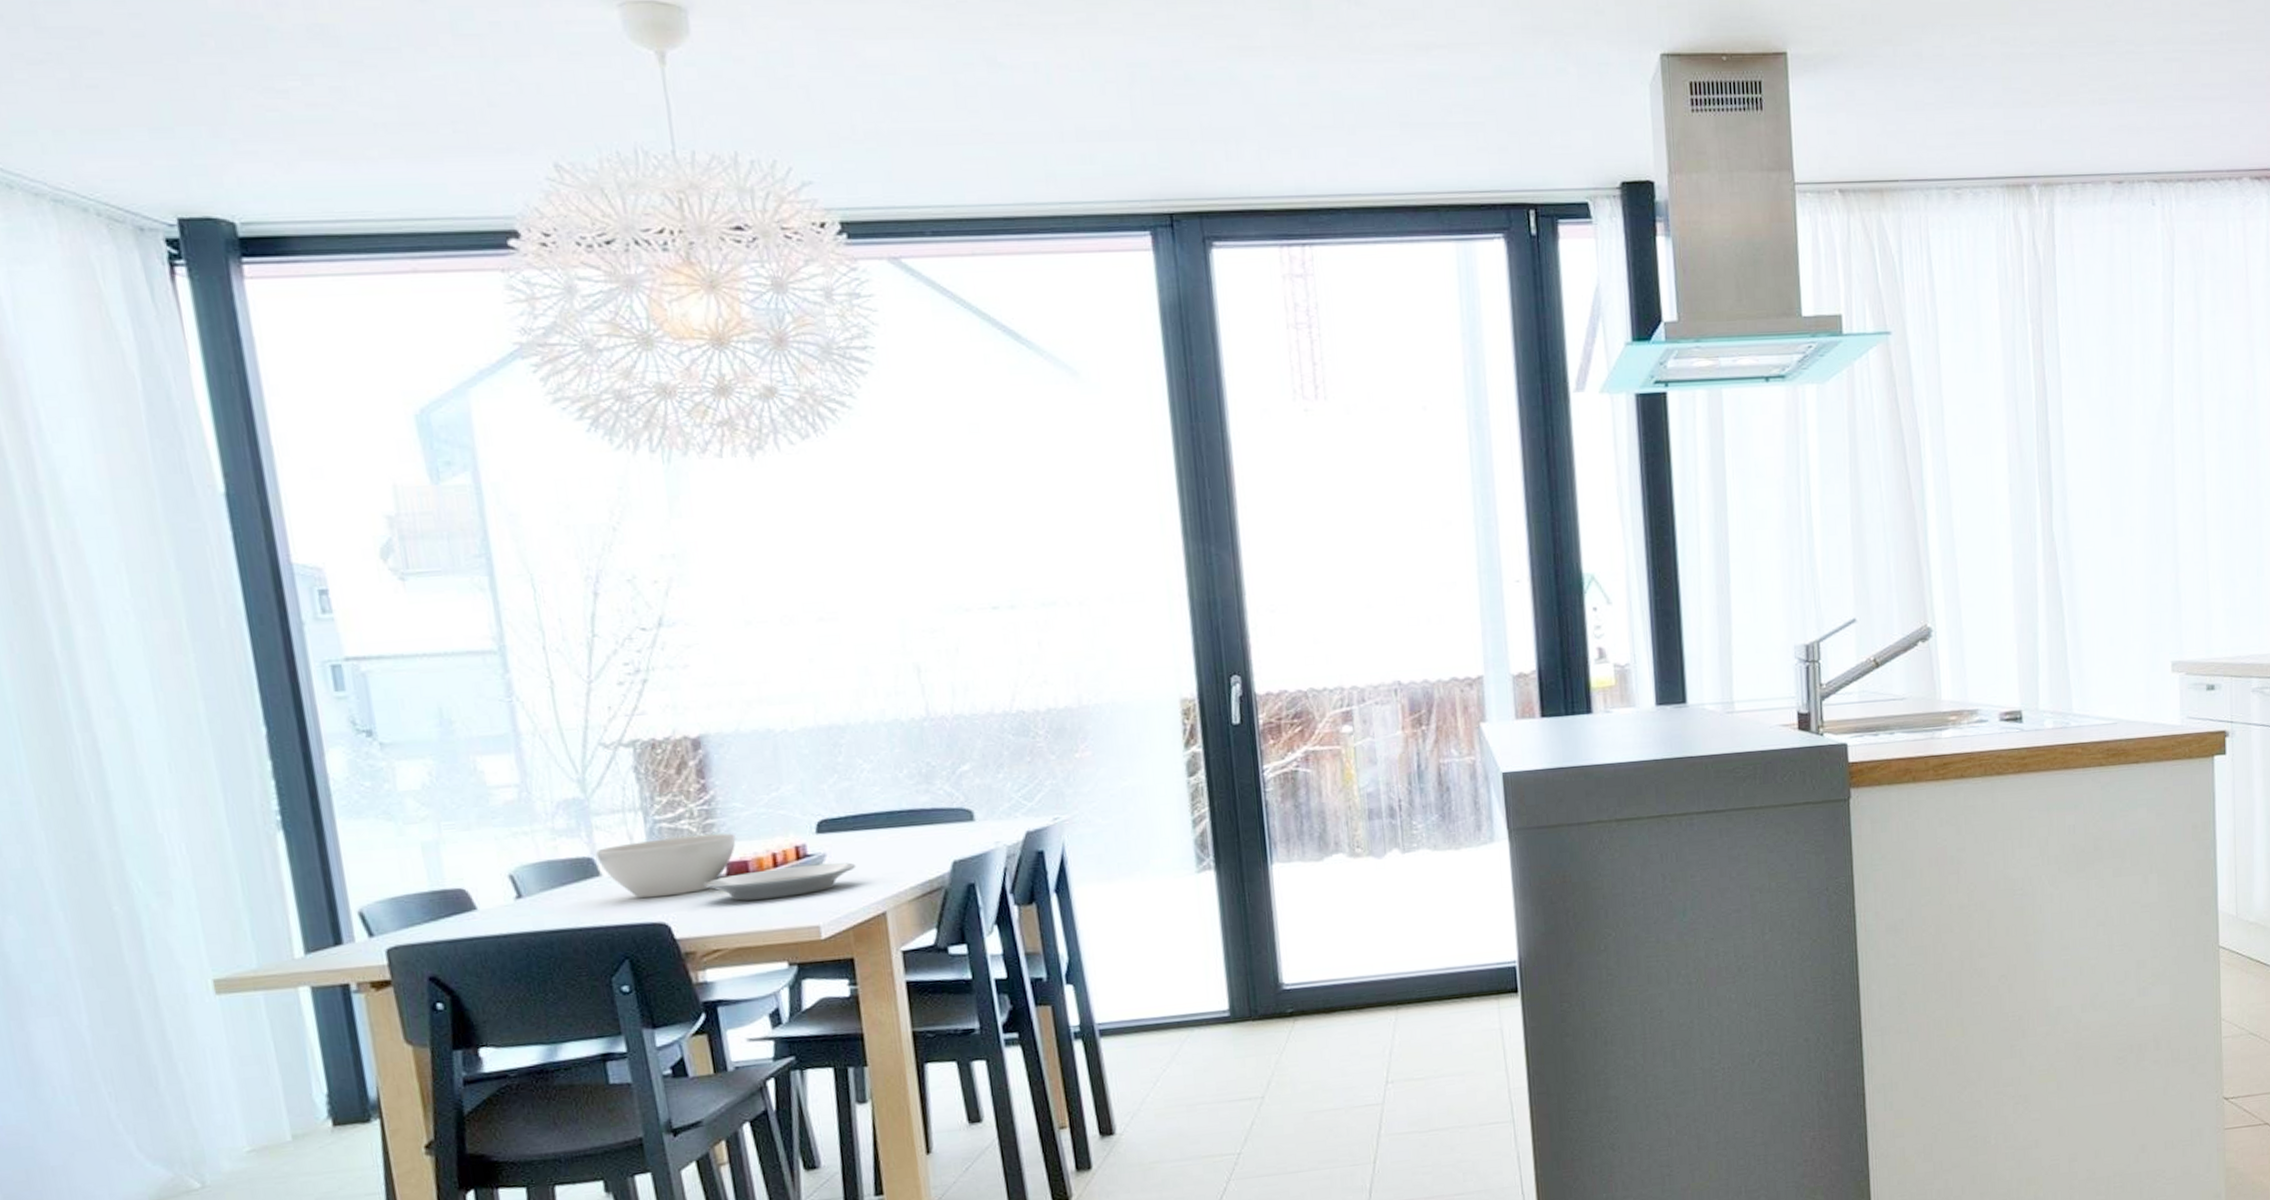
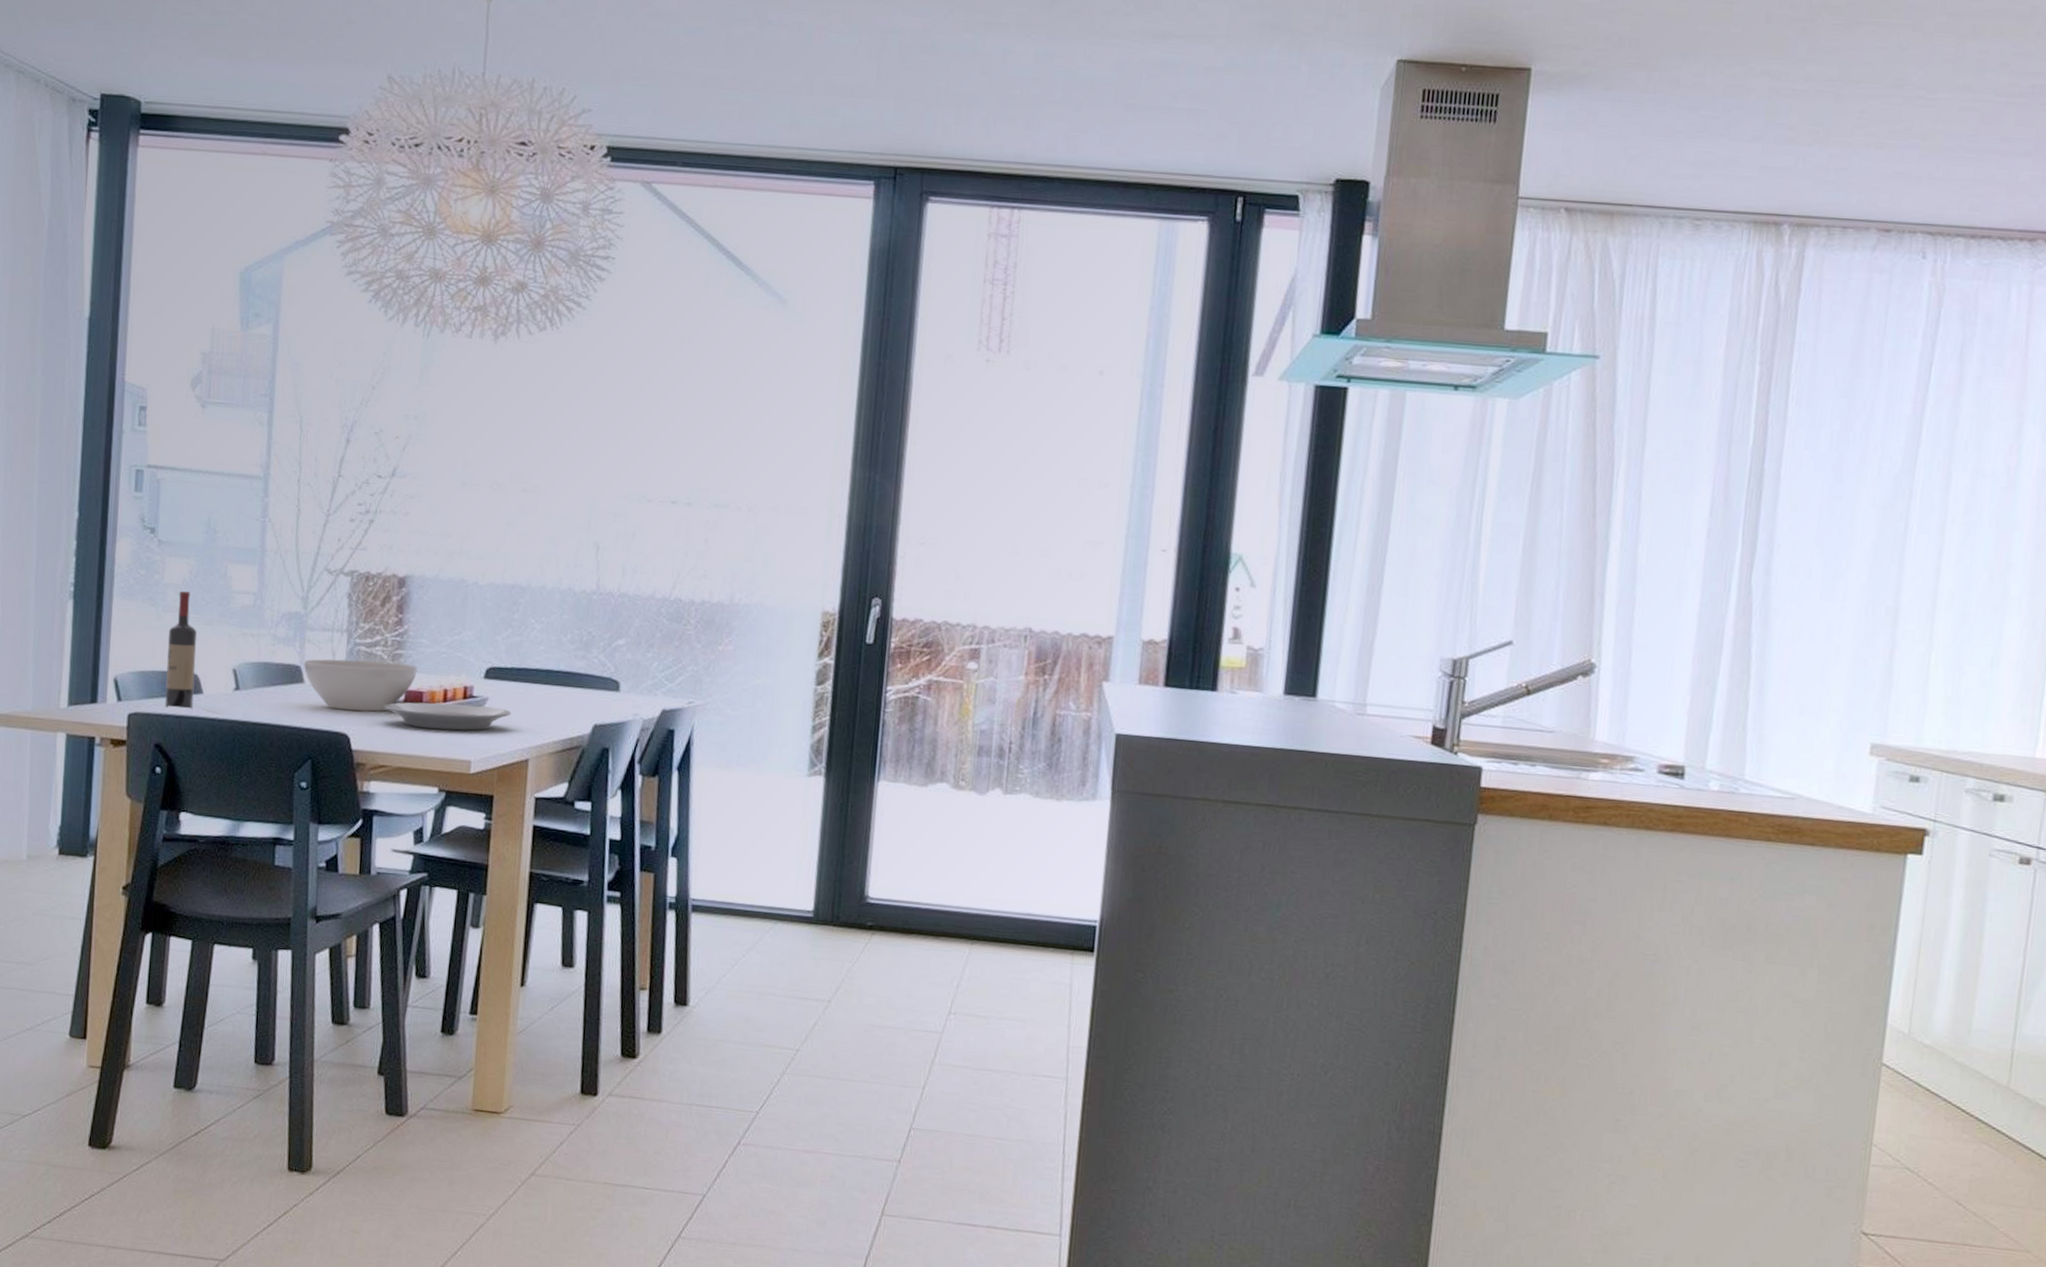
wine bottle: none [416,796,468,935] -> present [164,591,197,711]

